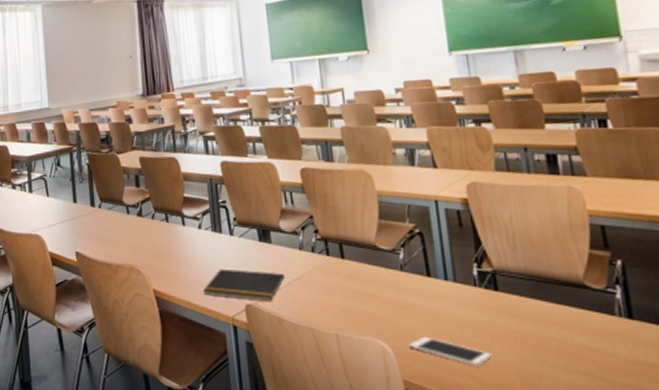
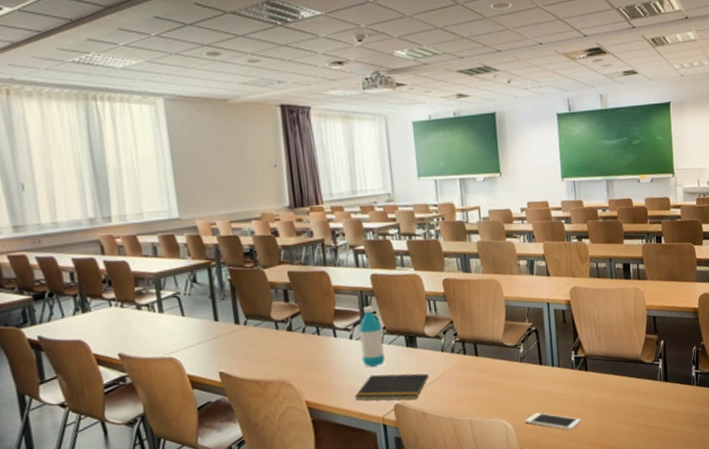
water bottle: none [208,194,236,260] -> present [358,306,385,367]

